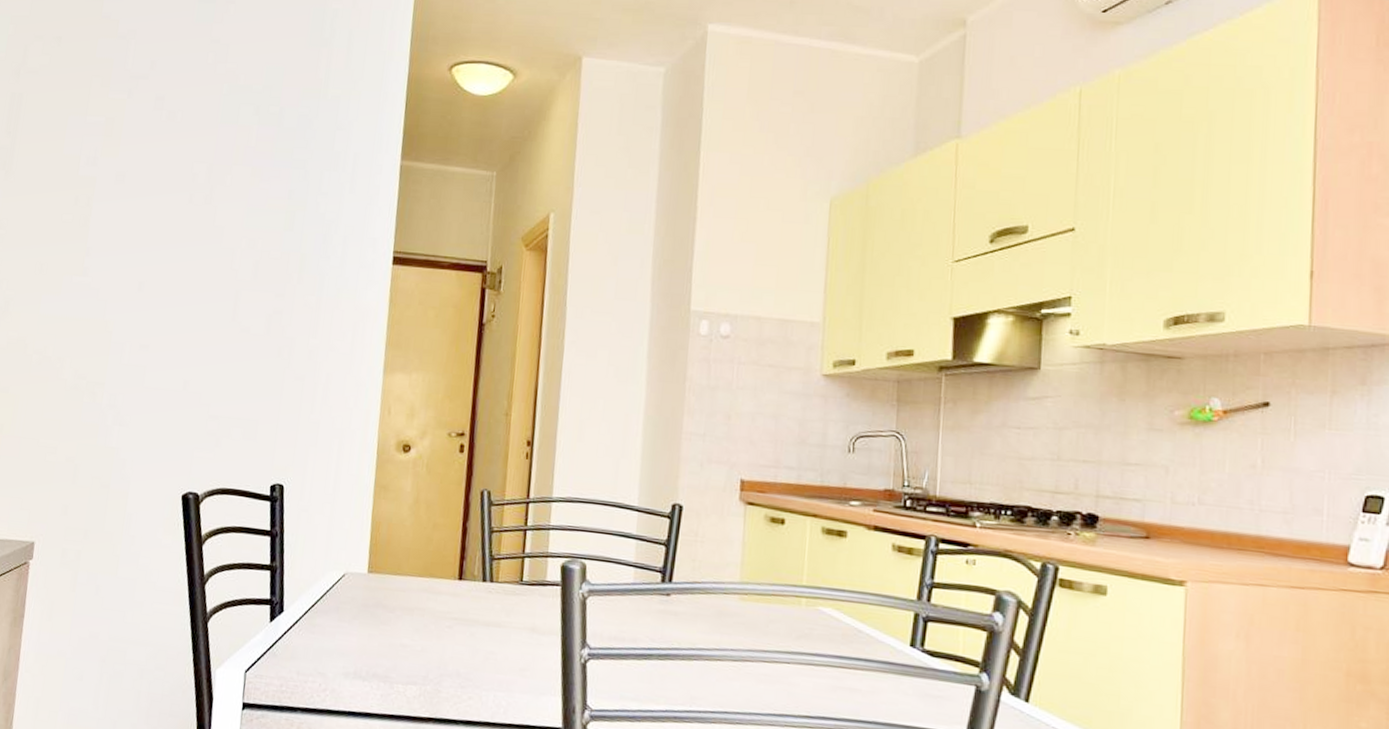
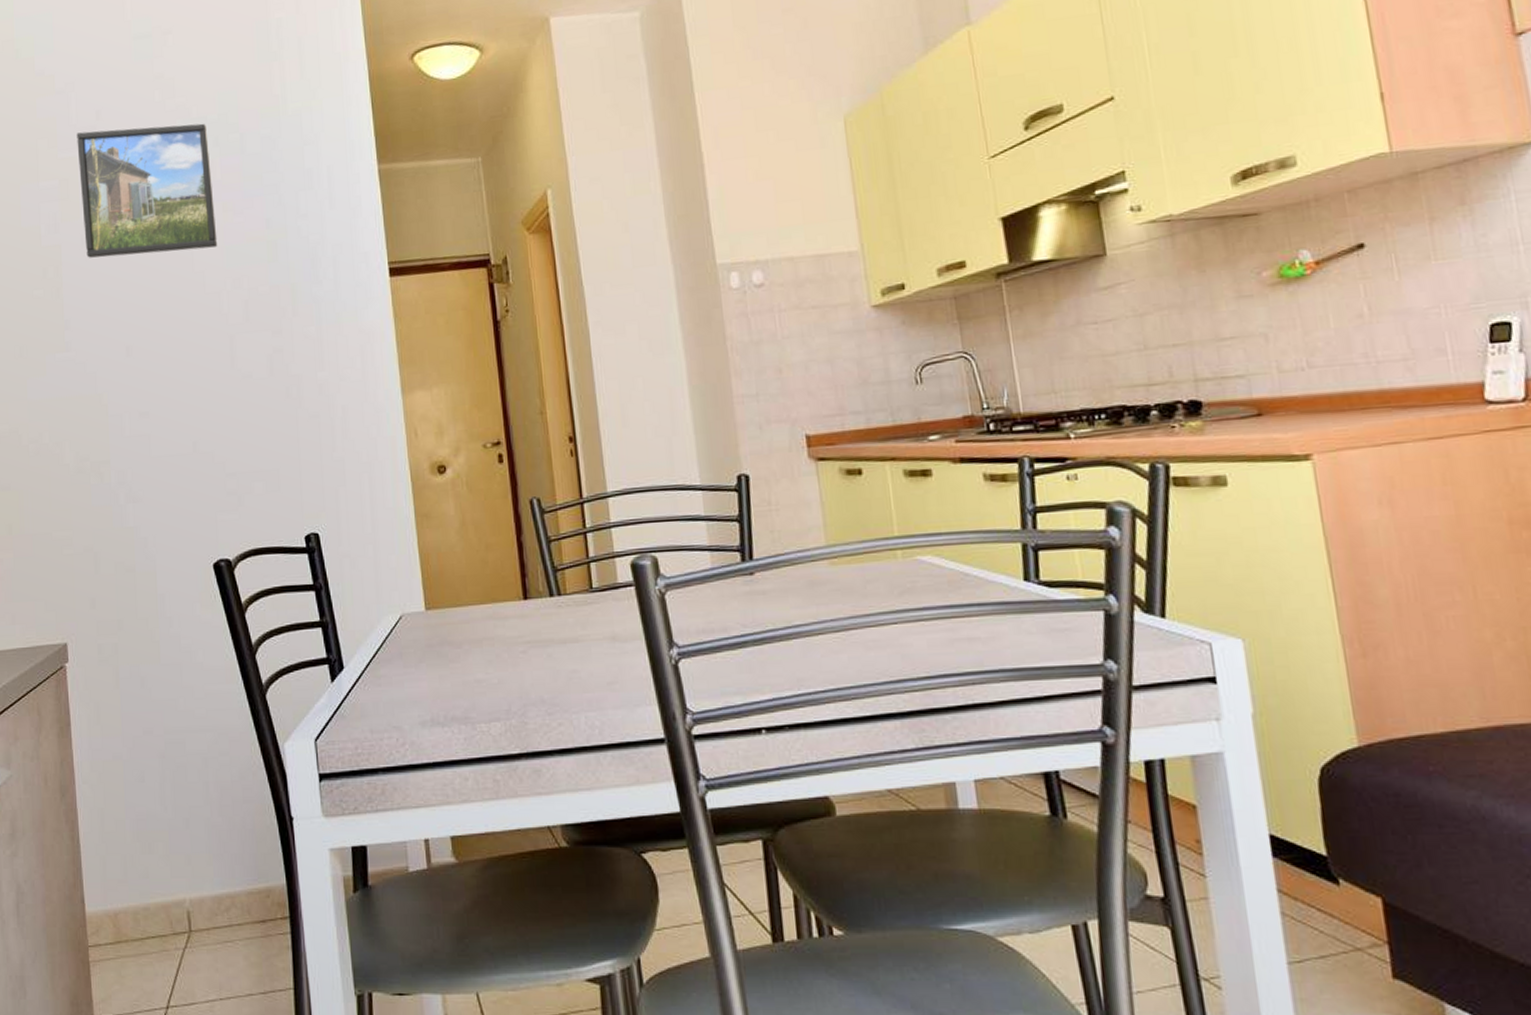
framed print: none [118,78,251,207] -> present [76,123,218,258]

